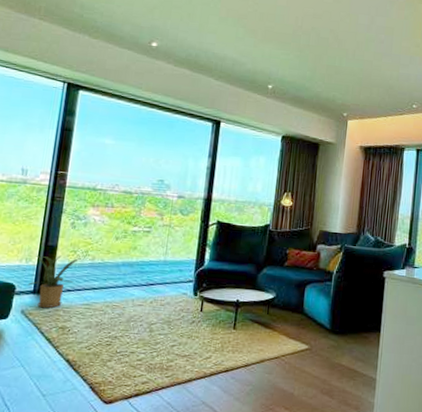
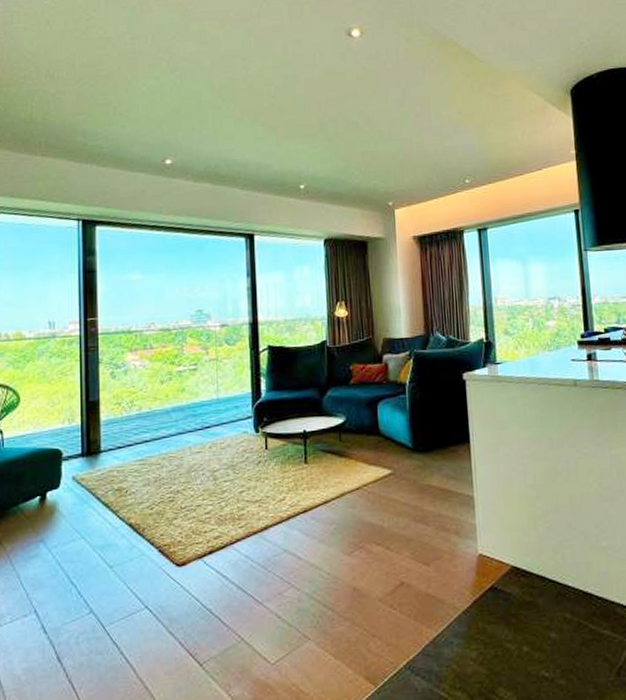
house plant: present [27,255,80,309] -> none [74,410,126,471]

